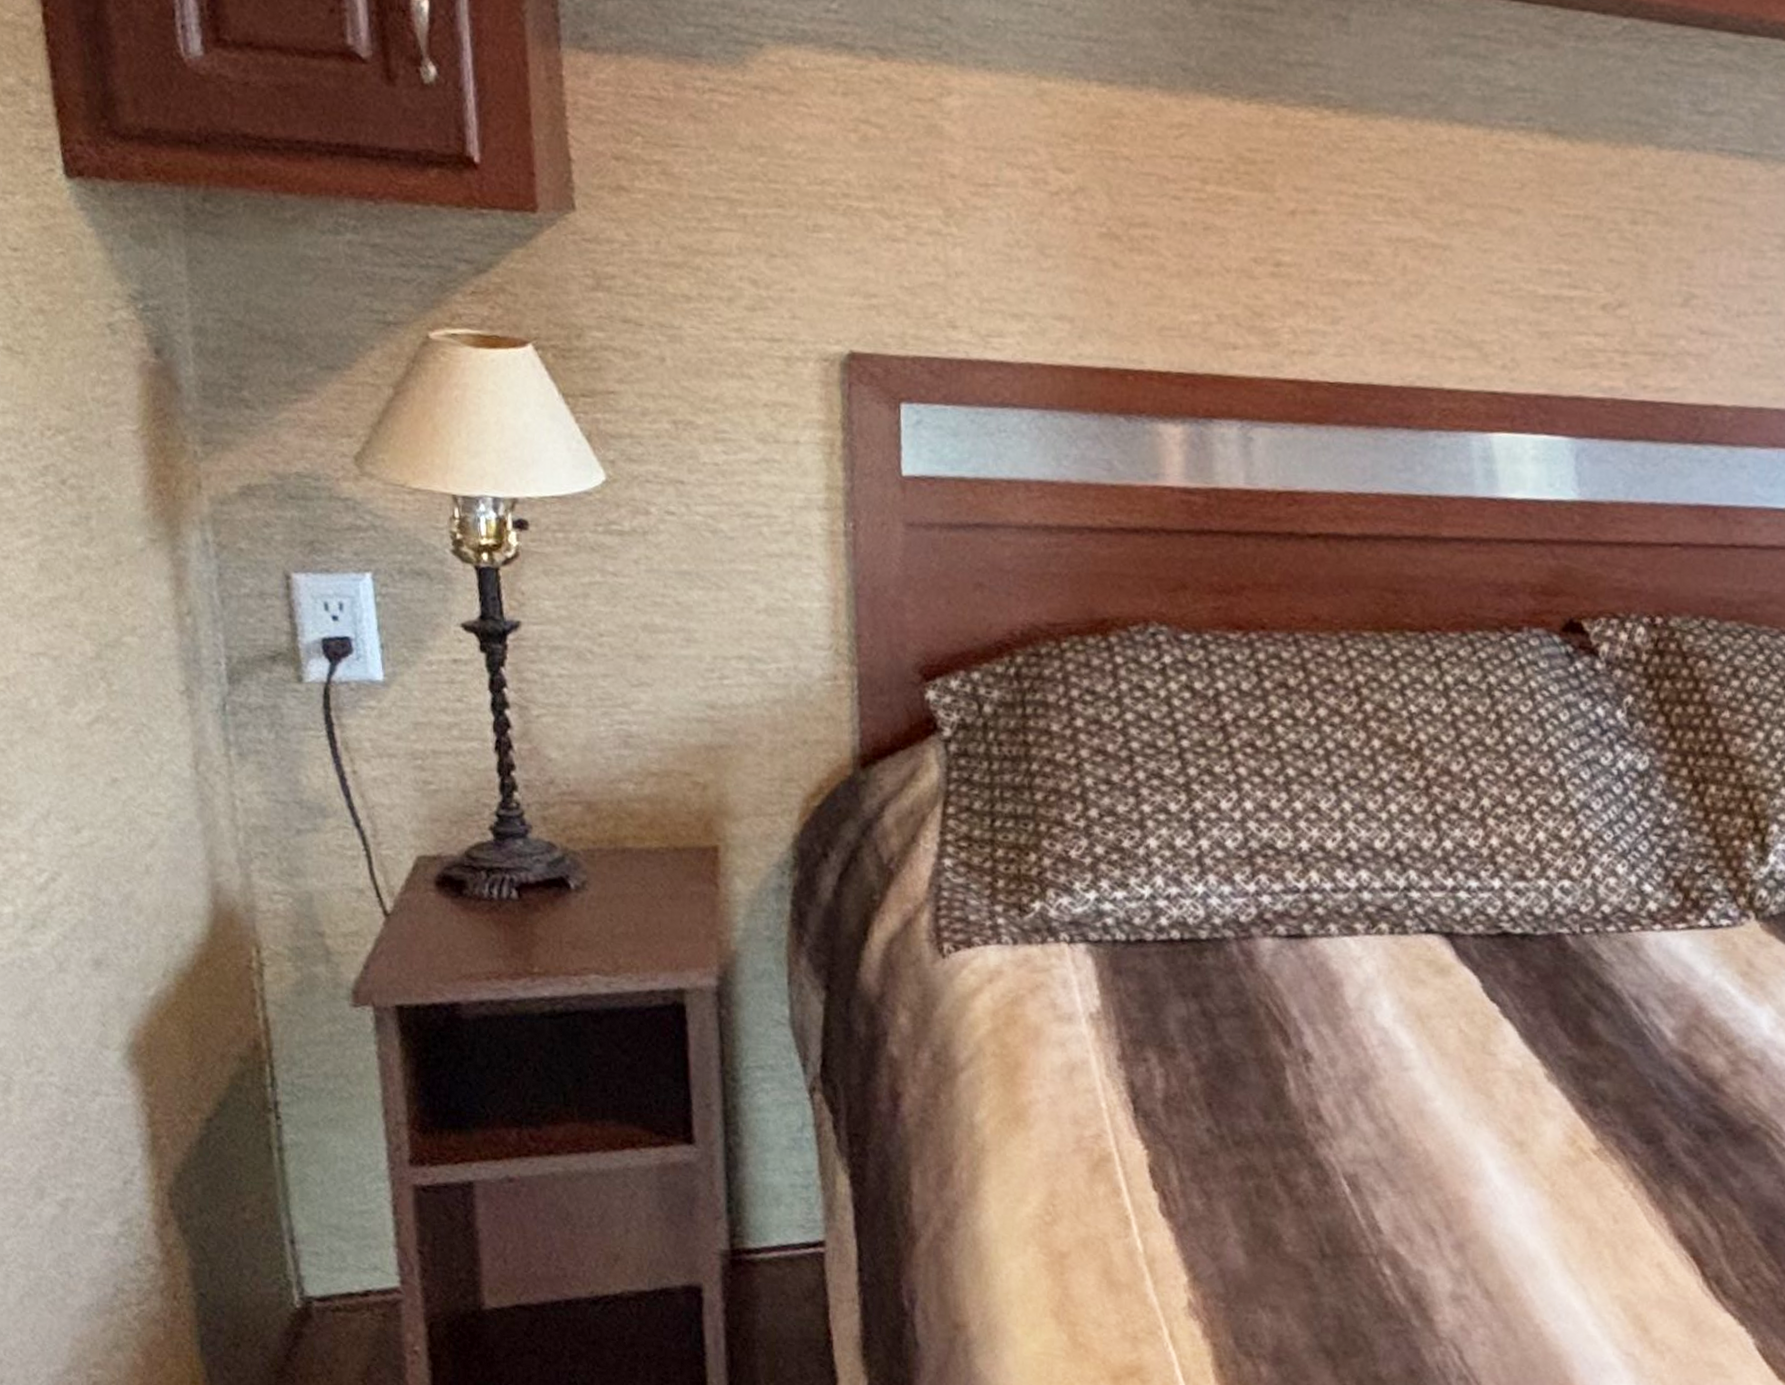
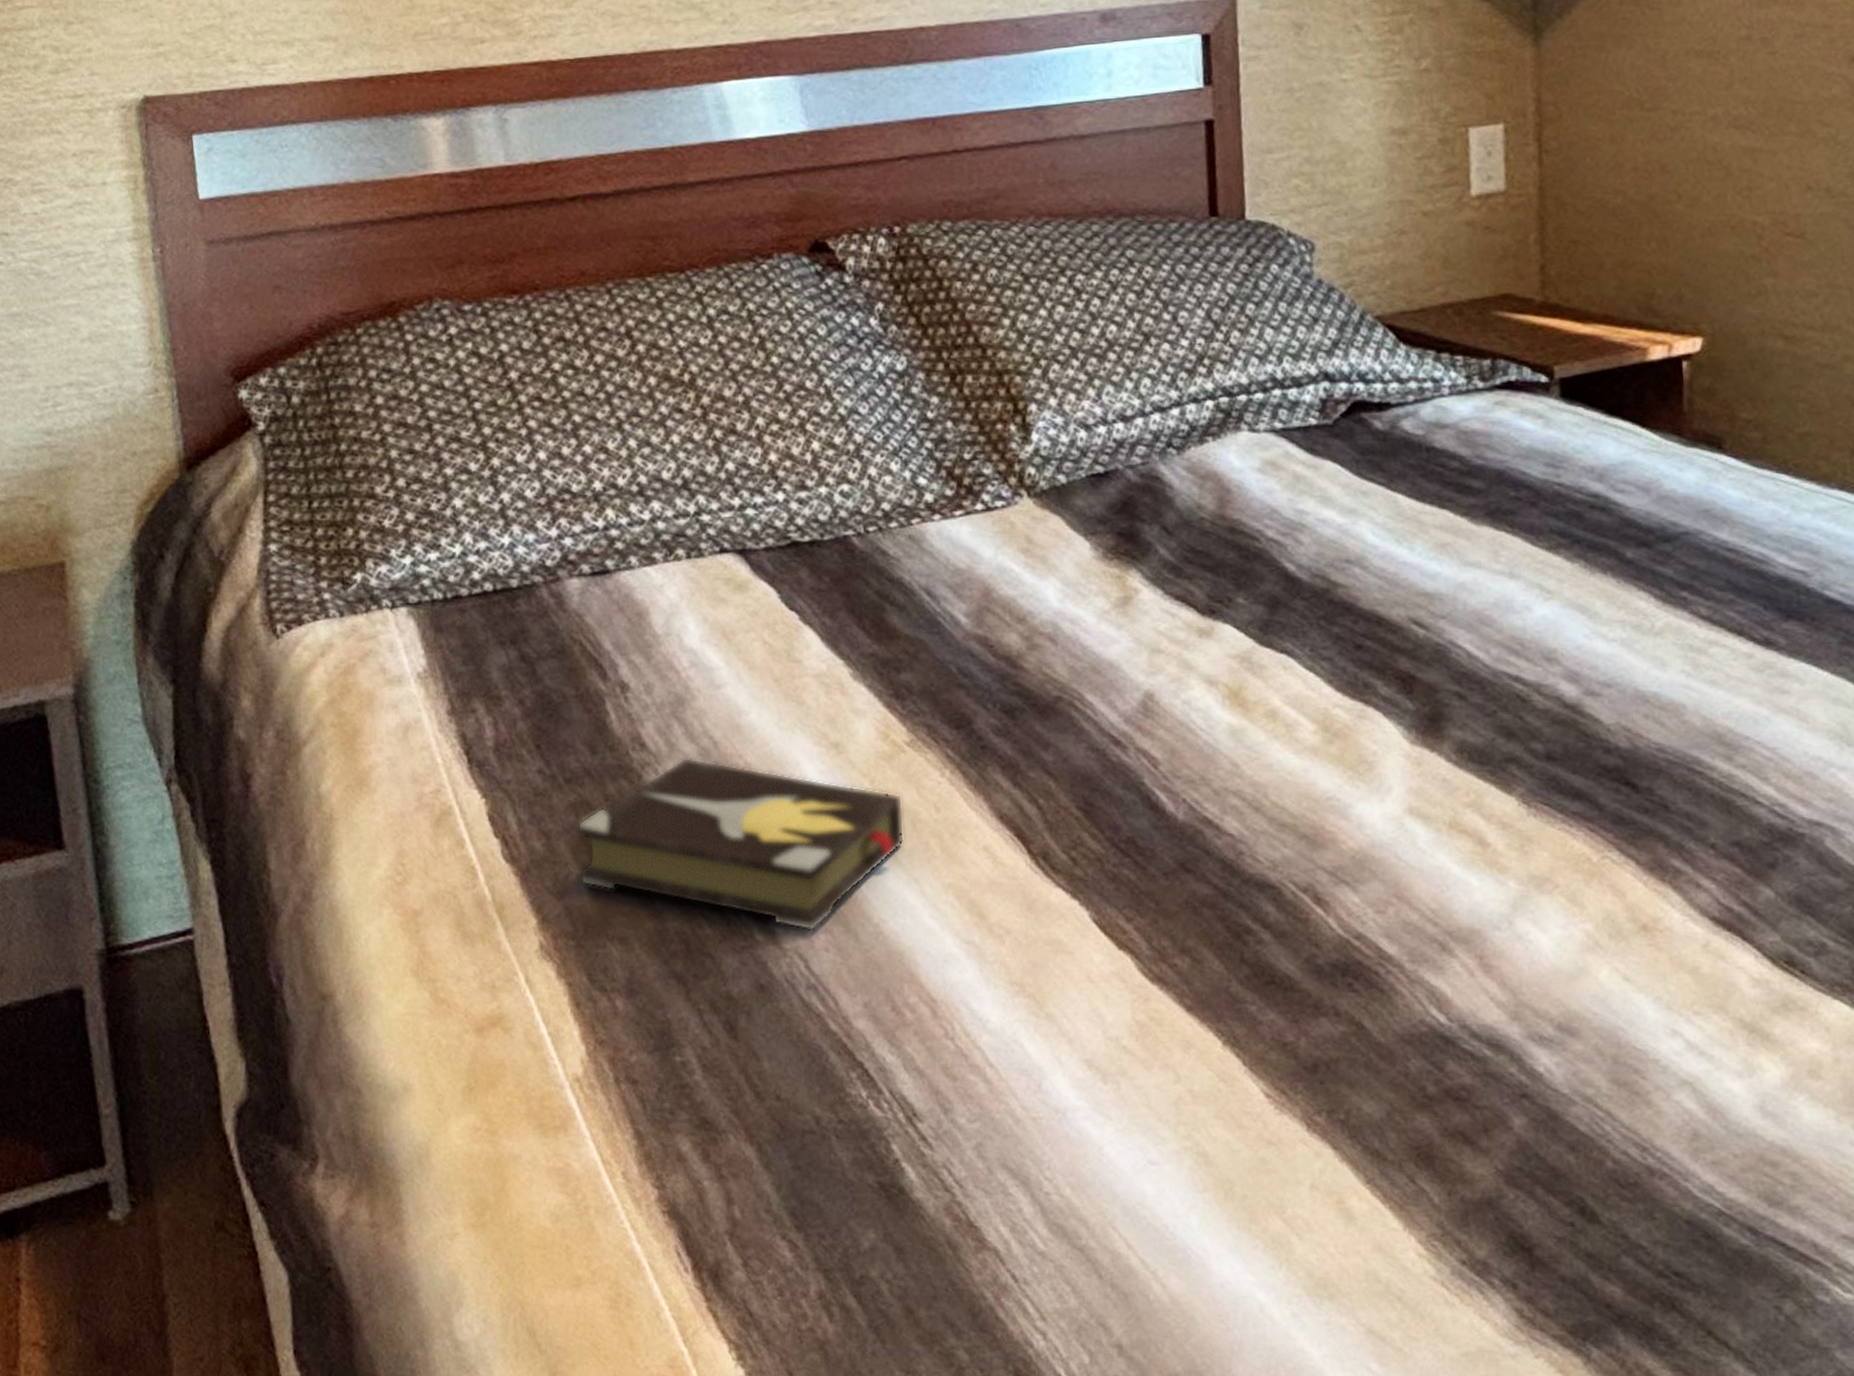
hardback book: none [1237,1135,1582,1324] -> present [577,757,905,932]

